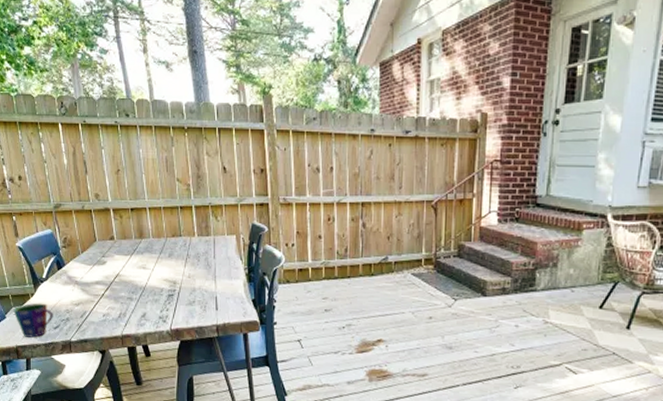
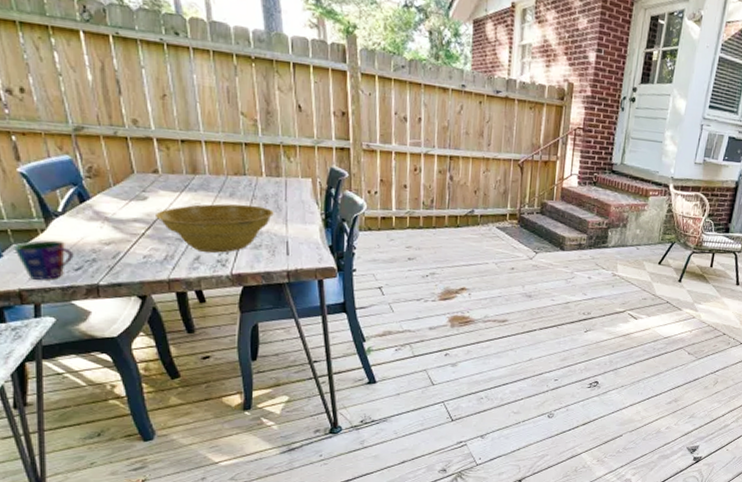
planter bowl: none [112,263,205,310] -> present [156,203,274,253]

